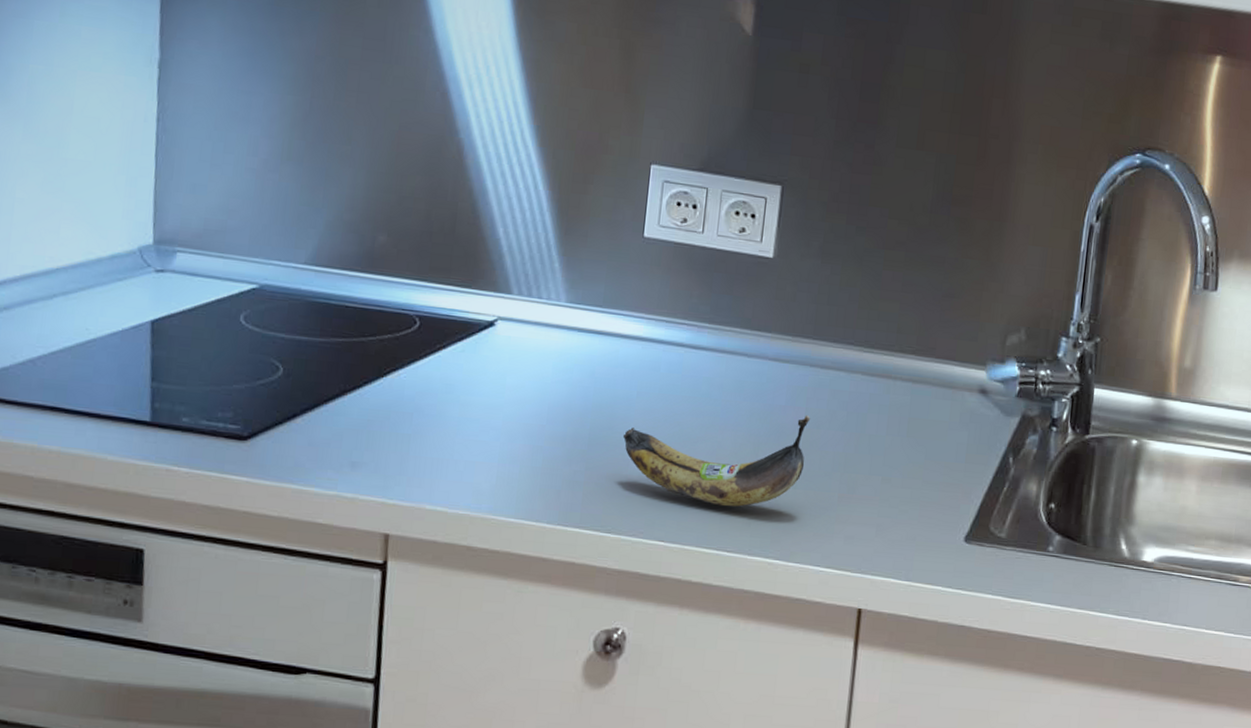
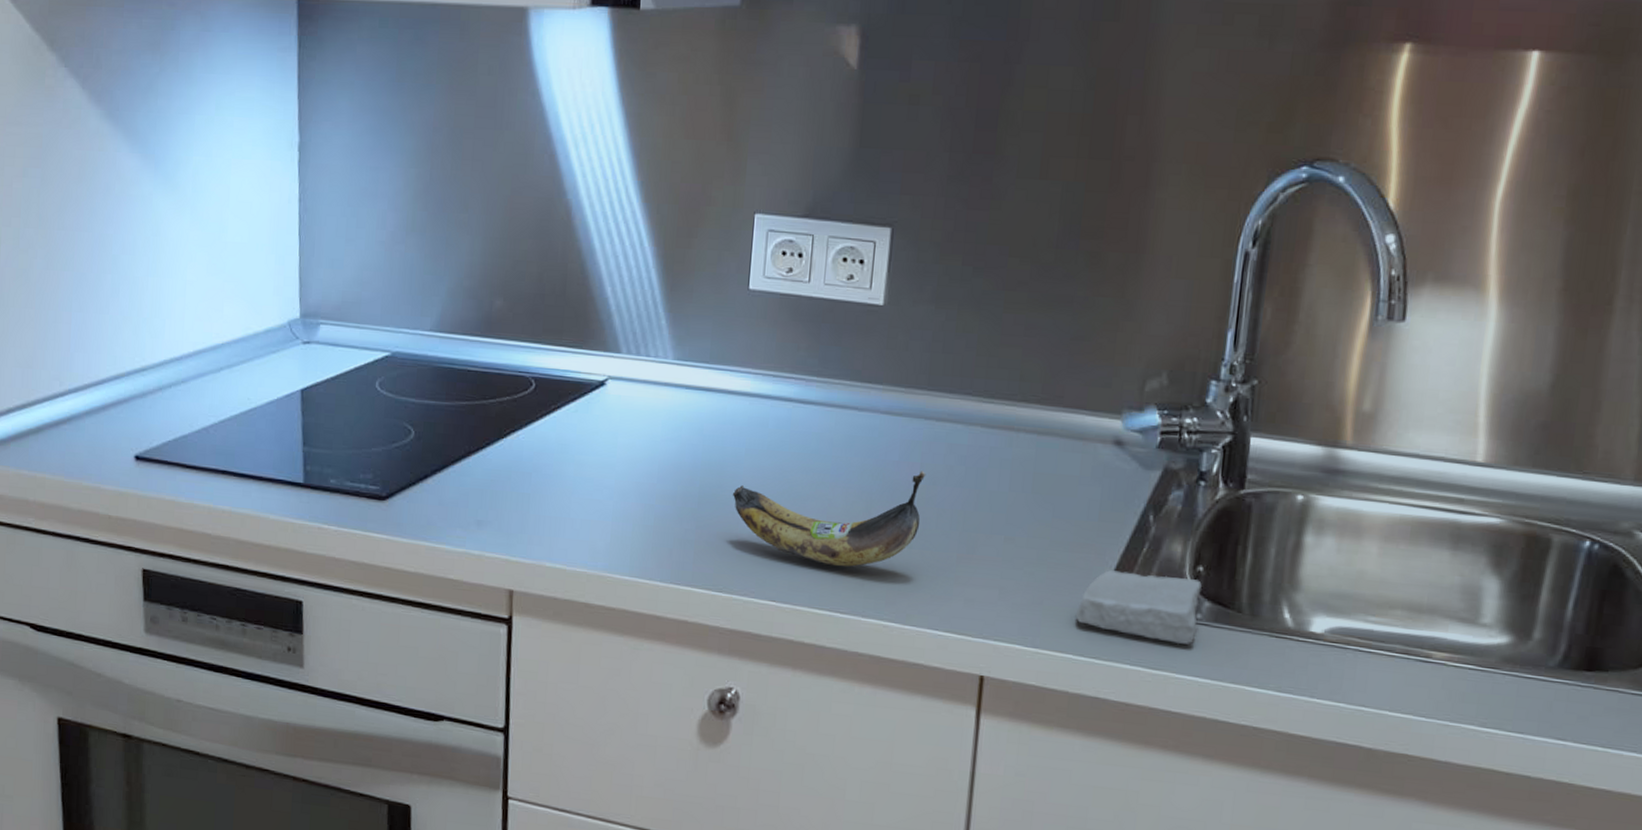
soap bar: none [944,508,1053,575] -> present [1075,570,1202,645]

